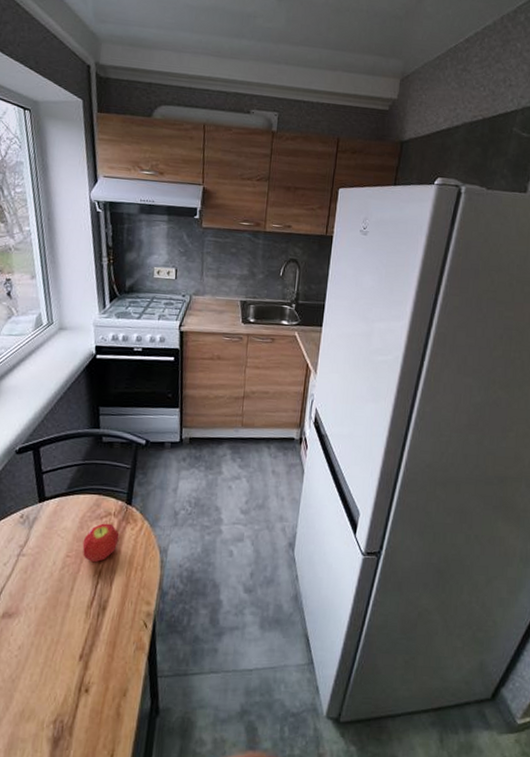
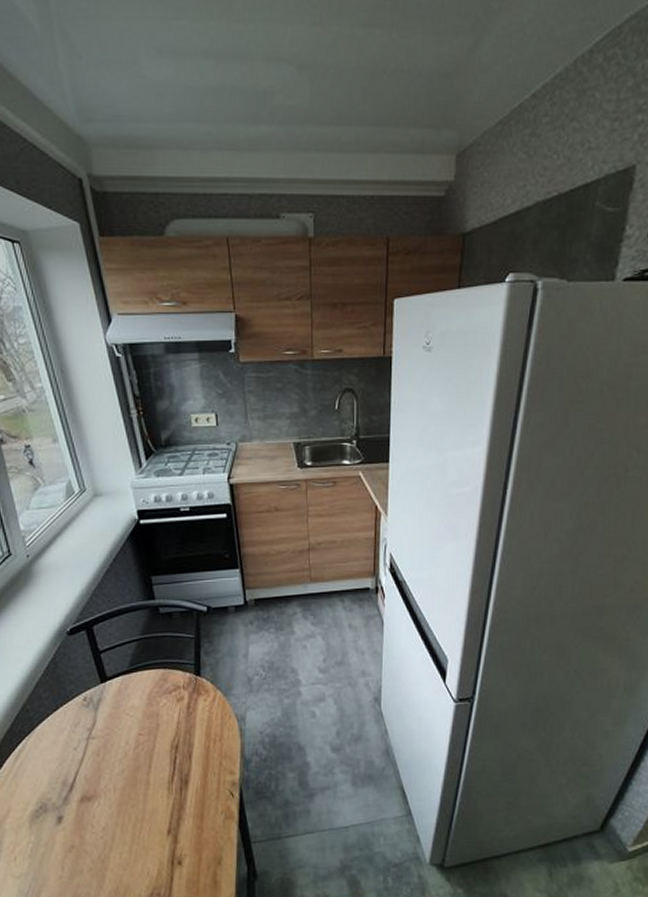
fruit: present [82,523,120,563] -> none [154,697,192,738]

